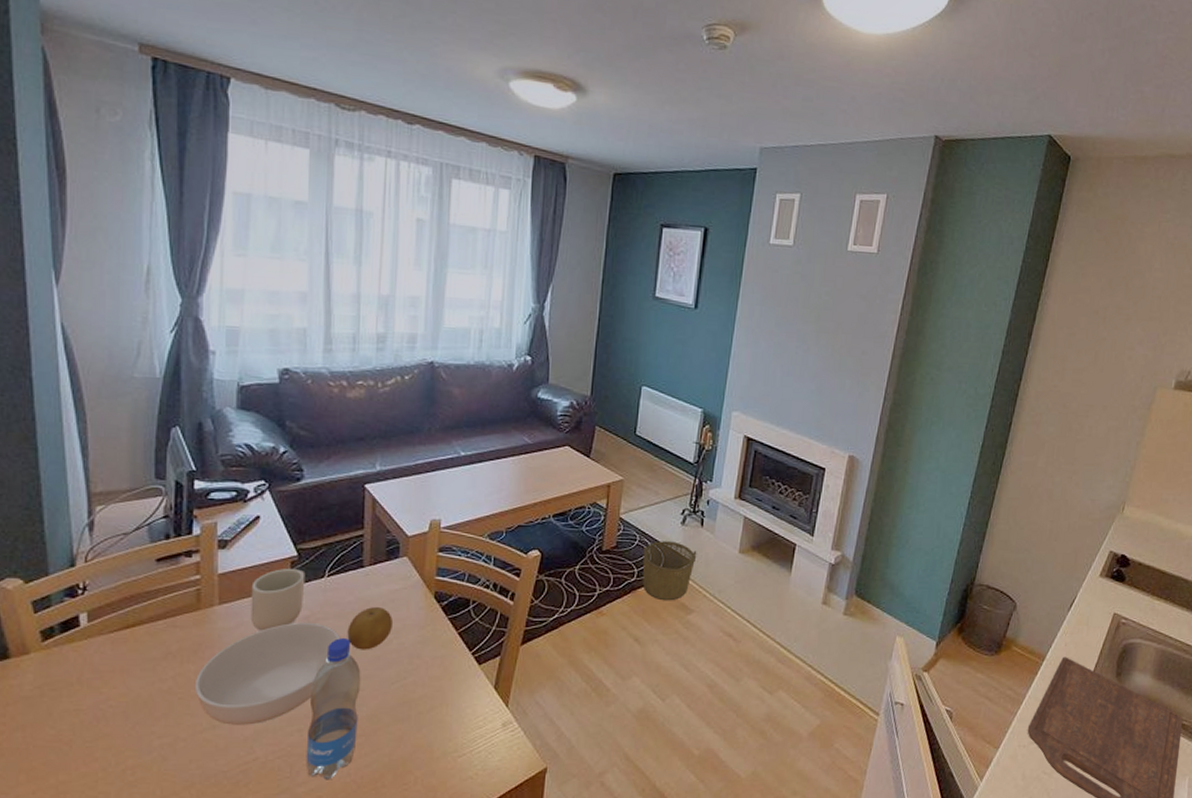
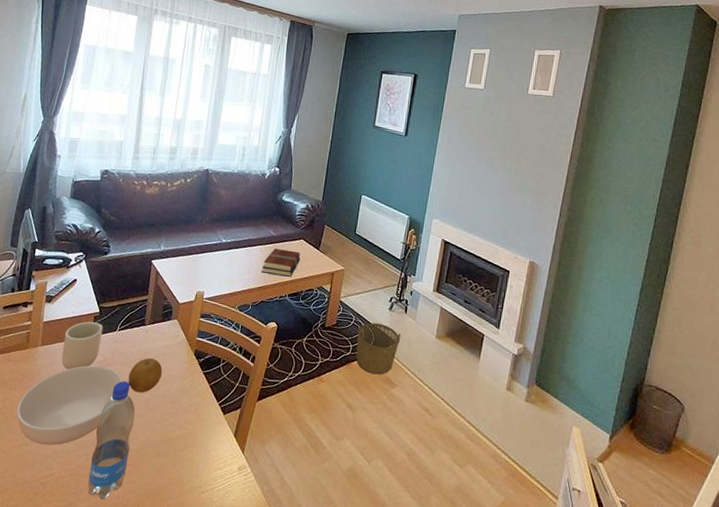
books: none [516,459,566,493] -> present [262,249,301,277]

